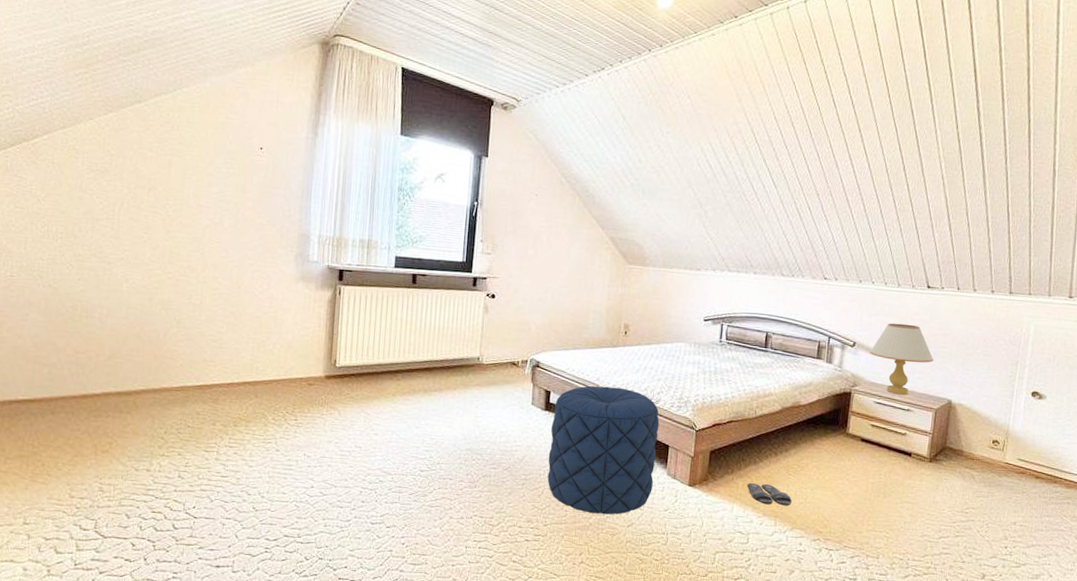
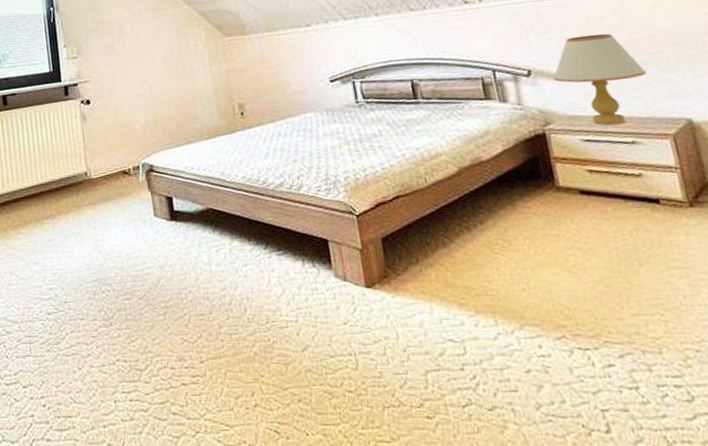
pouf: present [547,386,660,515] -> none [180,178,322,340]
slippers: present [747,482,792,506] -> none [442,270,510,298]

